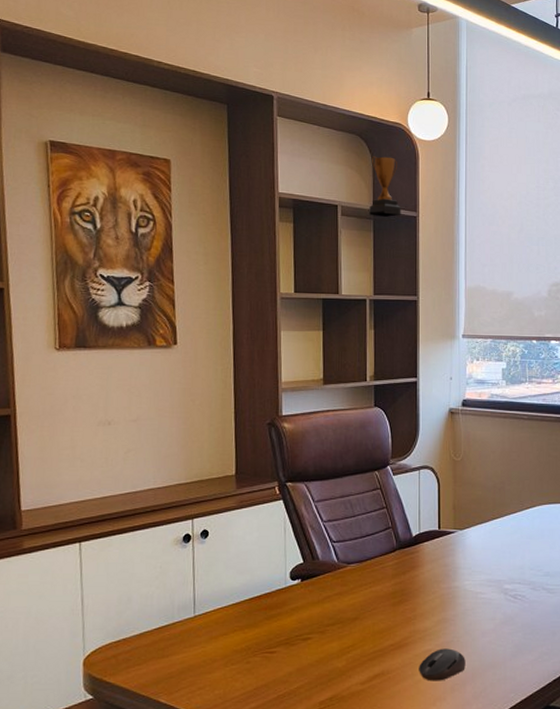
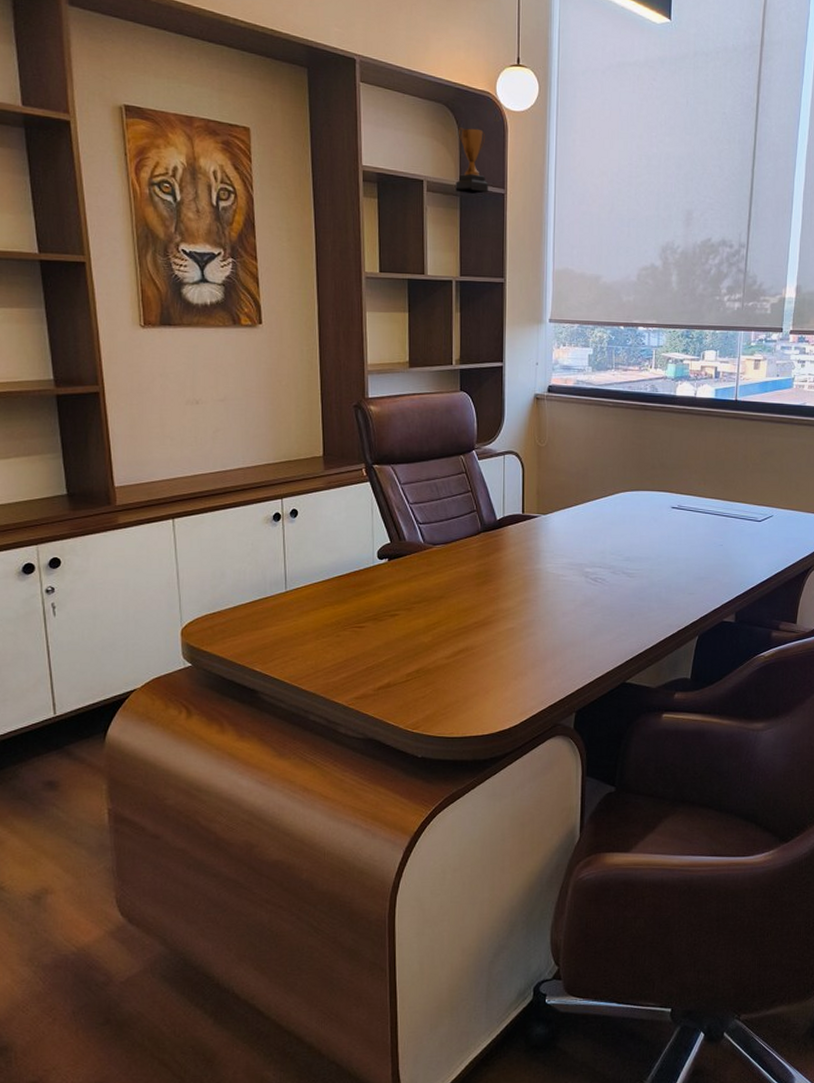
computer mouse: present [419,648,466,681] -> none [501,627,546,657]

